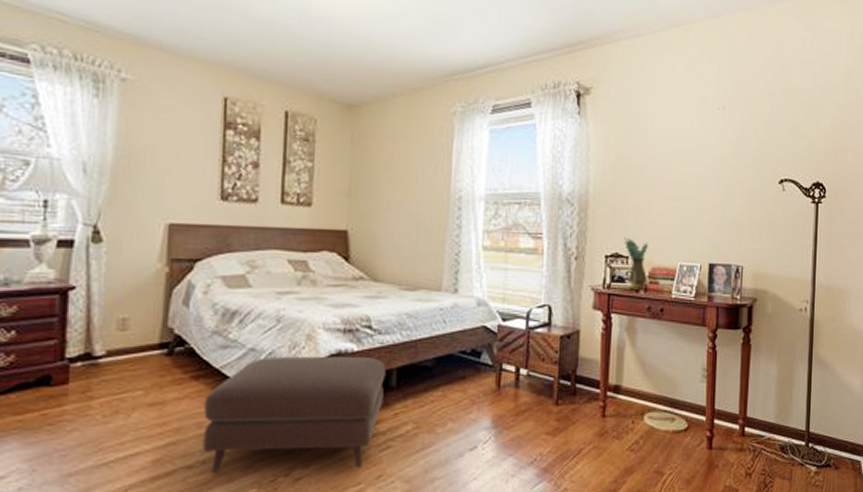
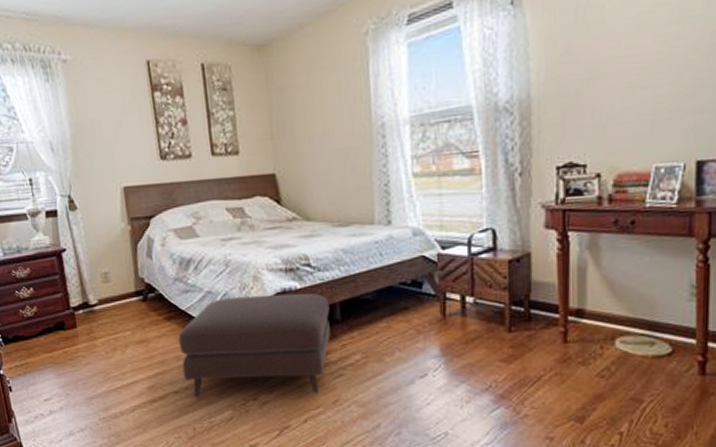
vase: present [624,236,648,290] -> none [579,142,611,202]

